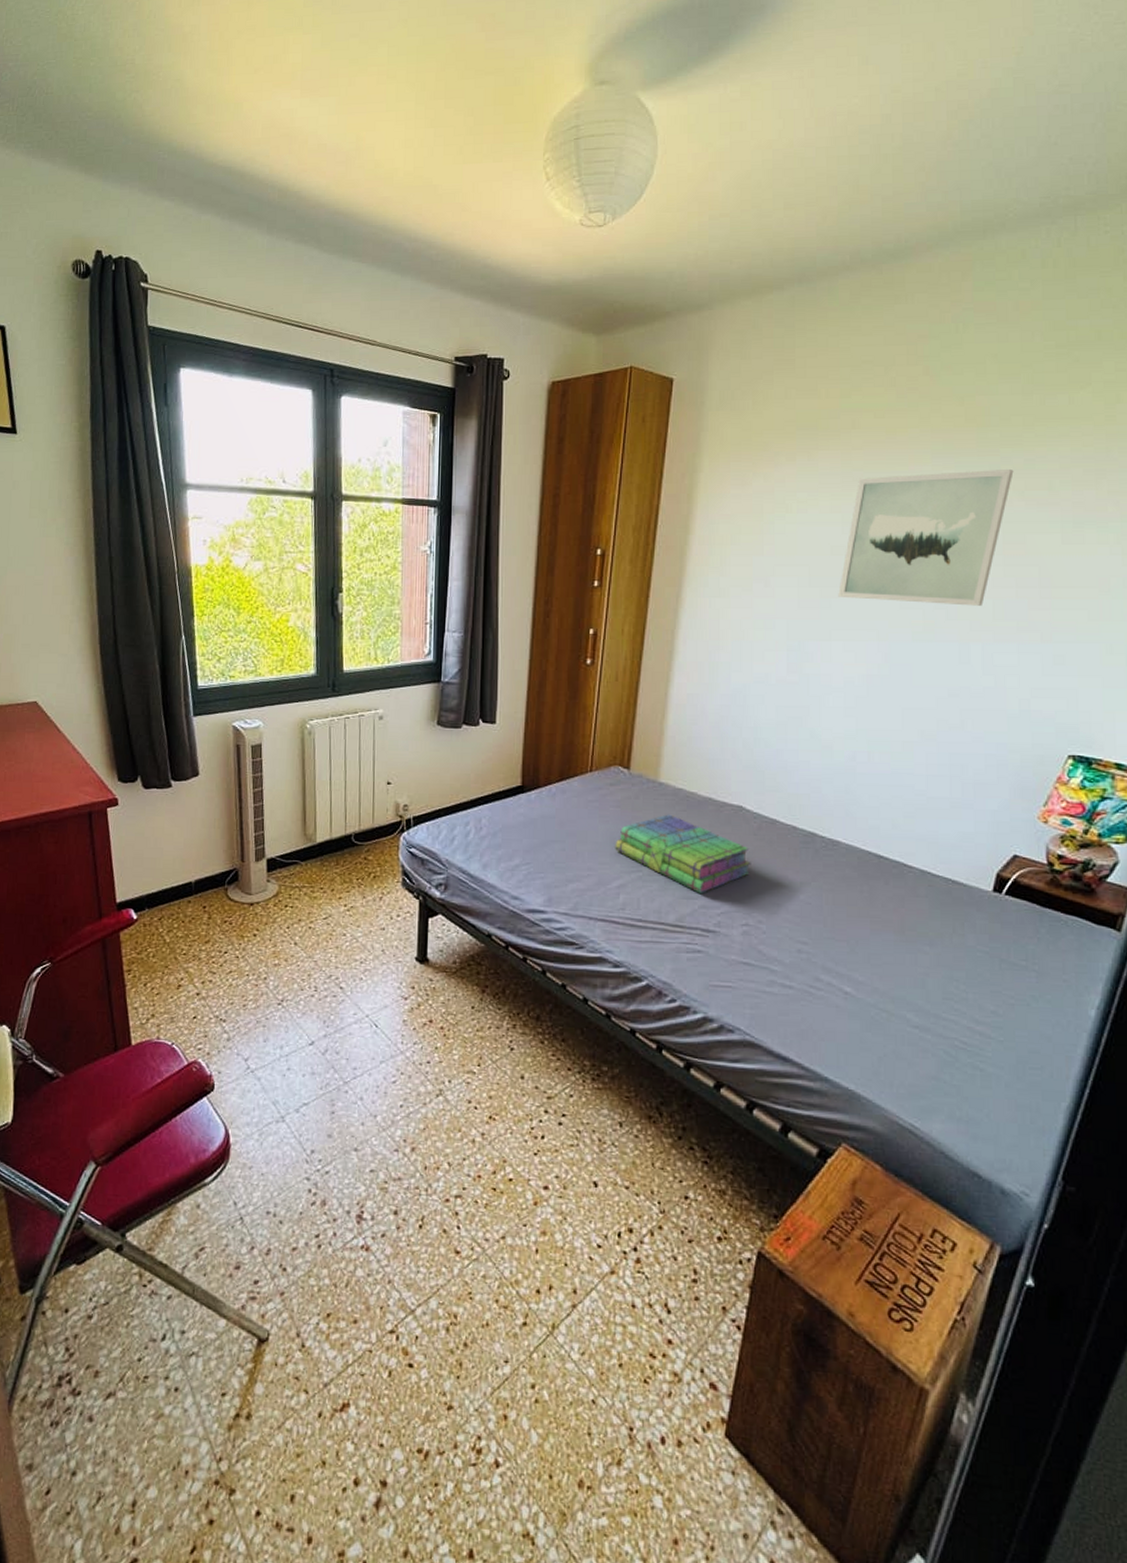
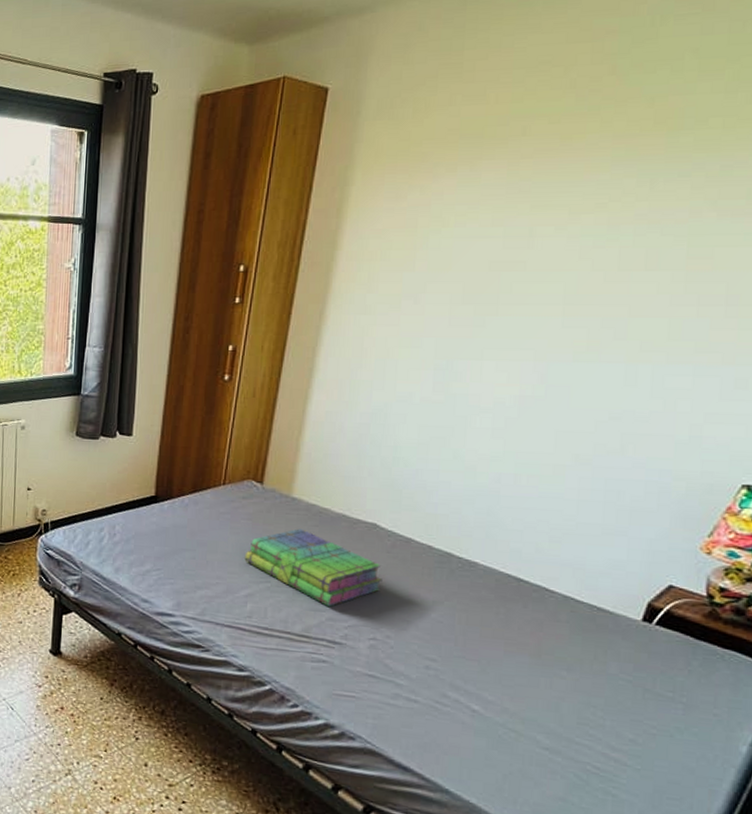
wall art: present [838,469,1014,606] -> none [494,177,707,325]

